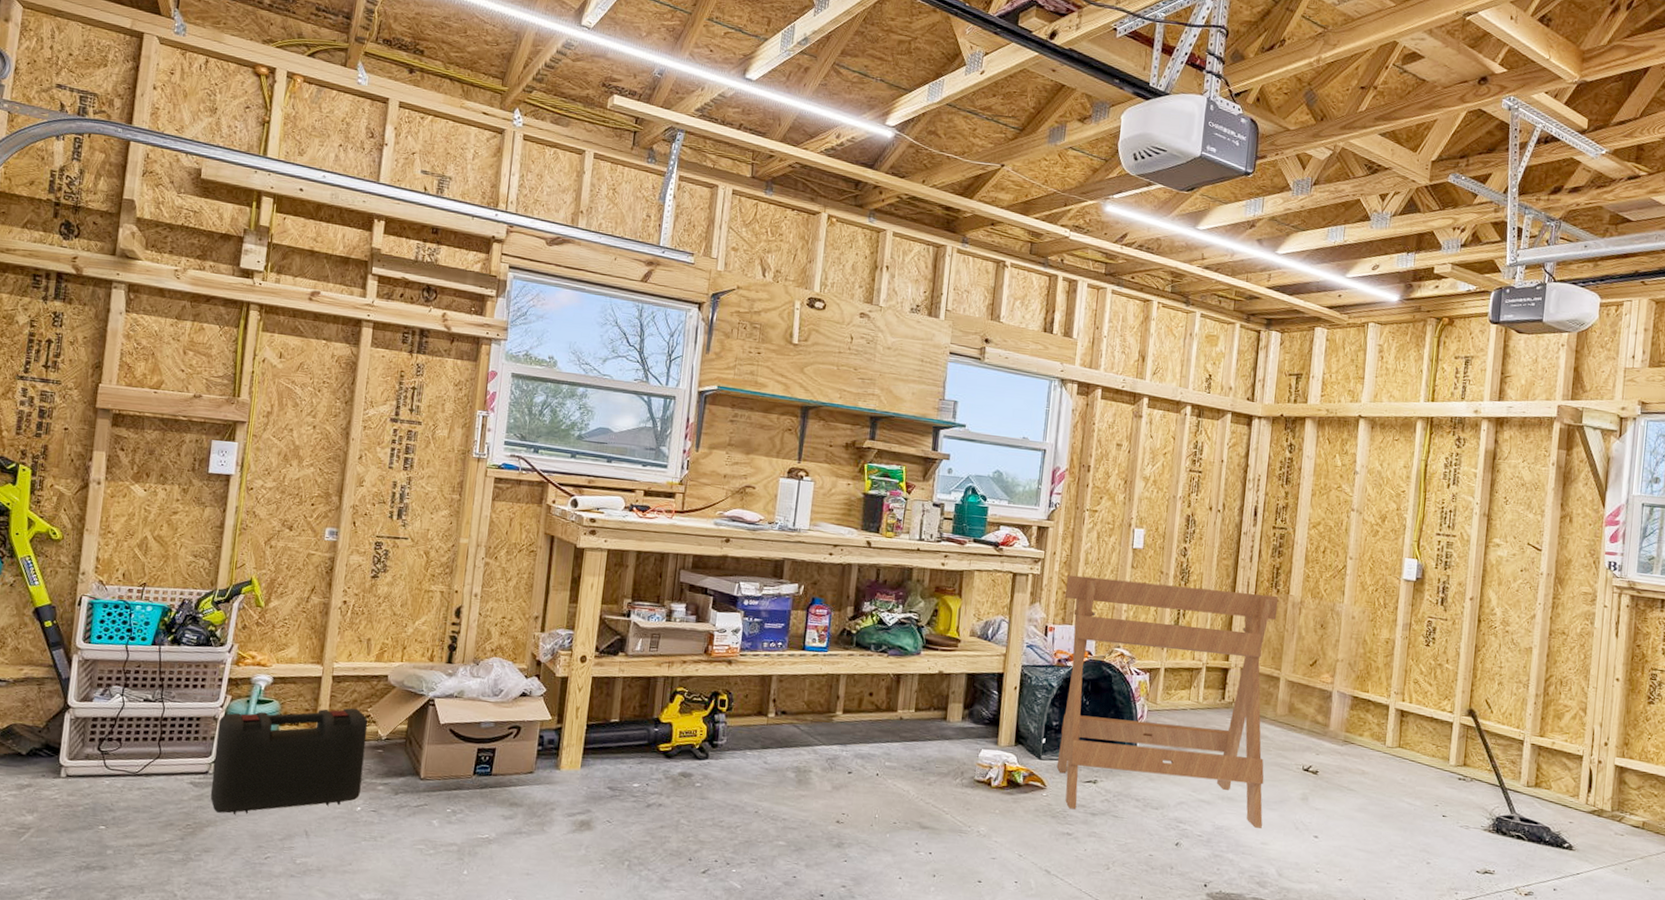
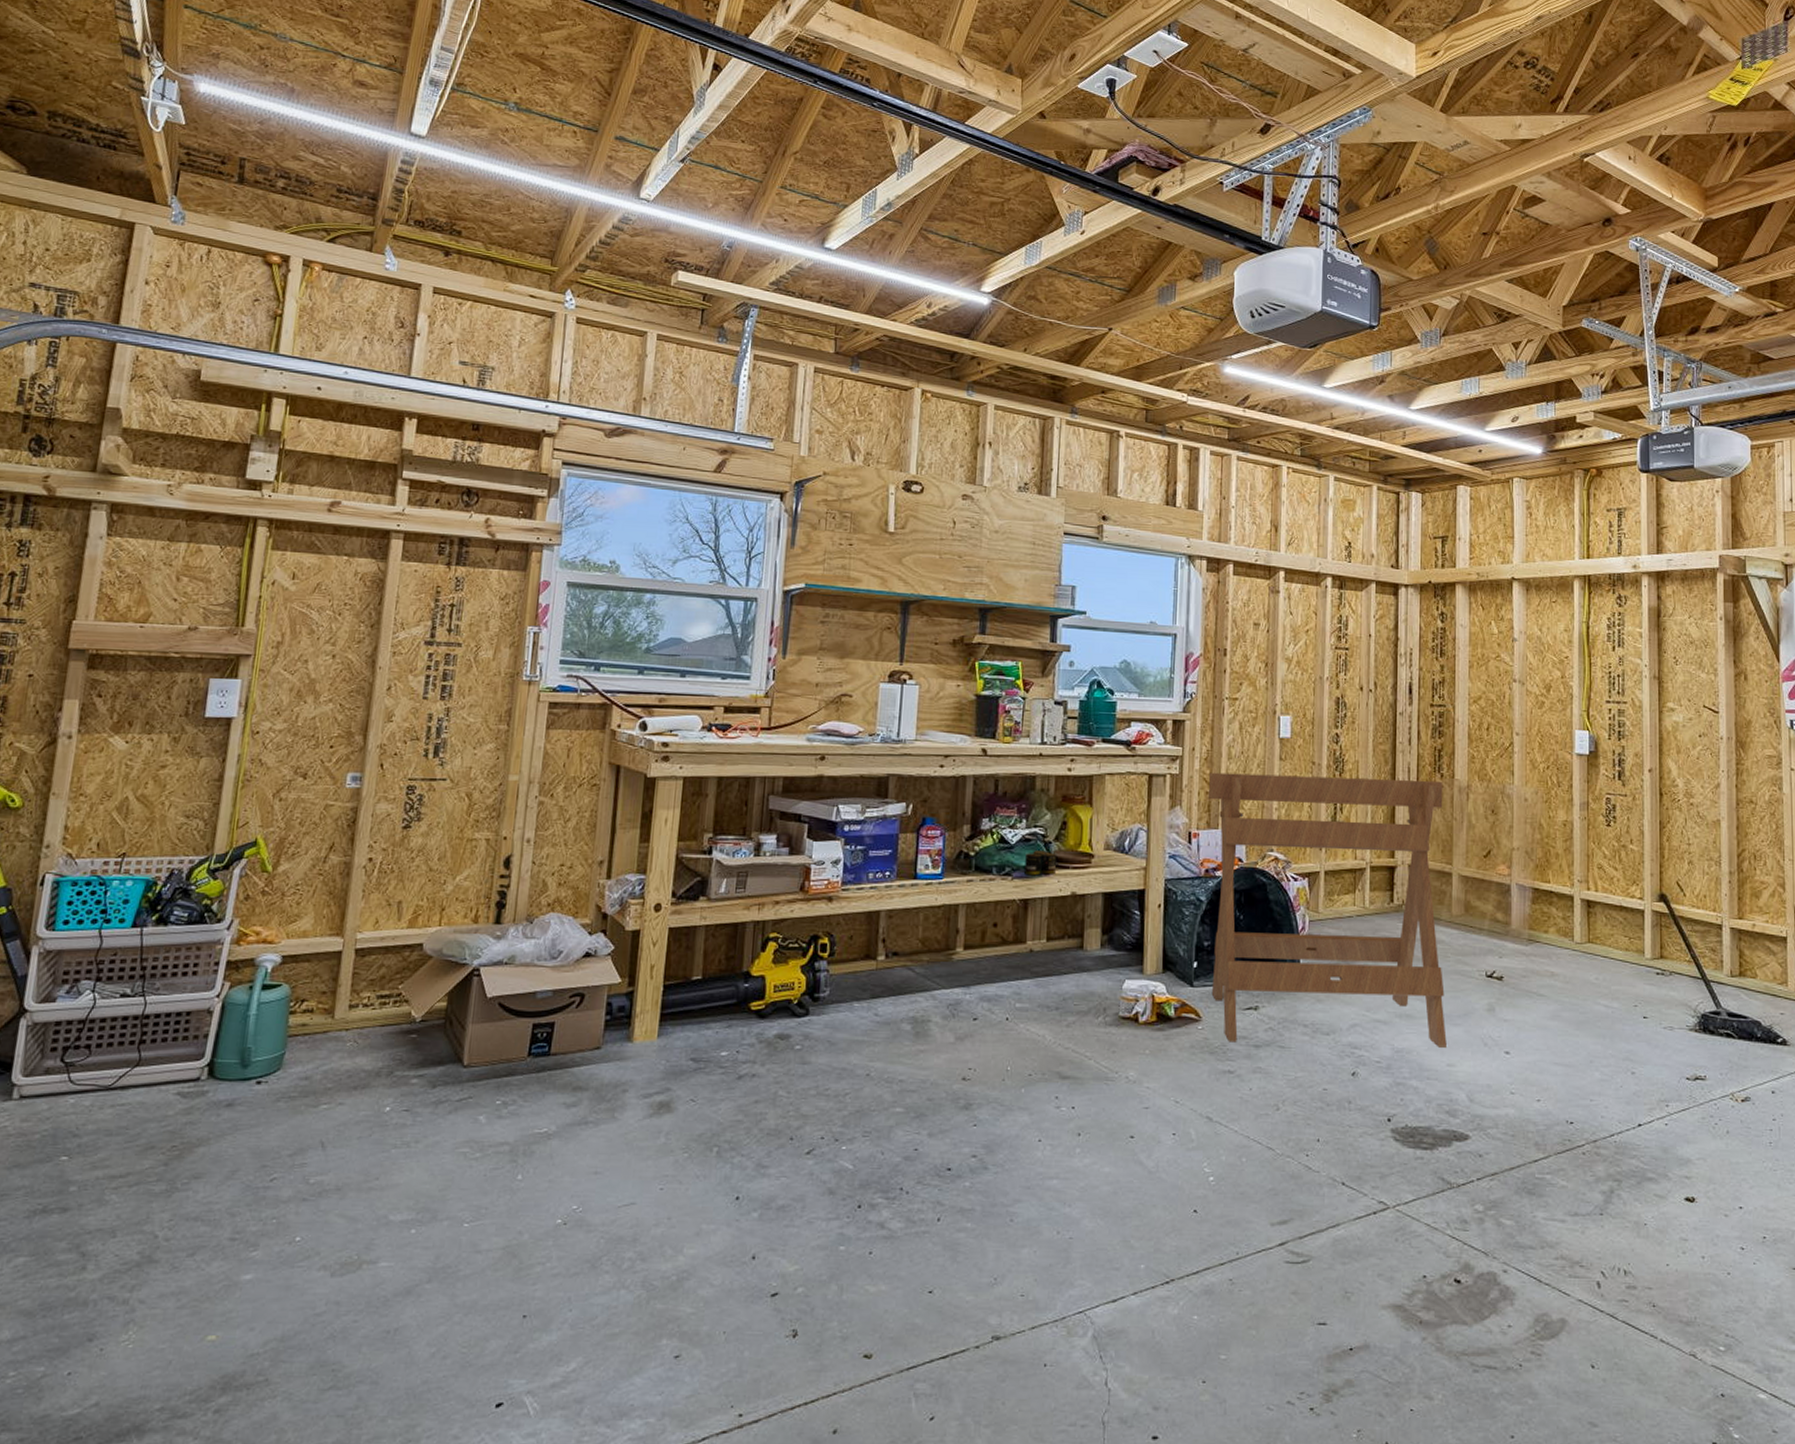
tool box: present [210,708,368,814] -> none [202,986,399,1128]
paint can: none [899,628,927,655] -> present [1024,844,1056,876]

